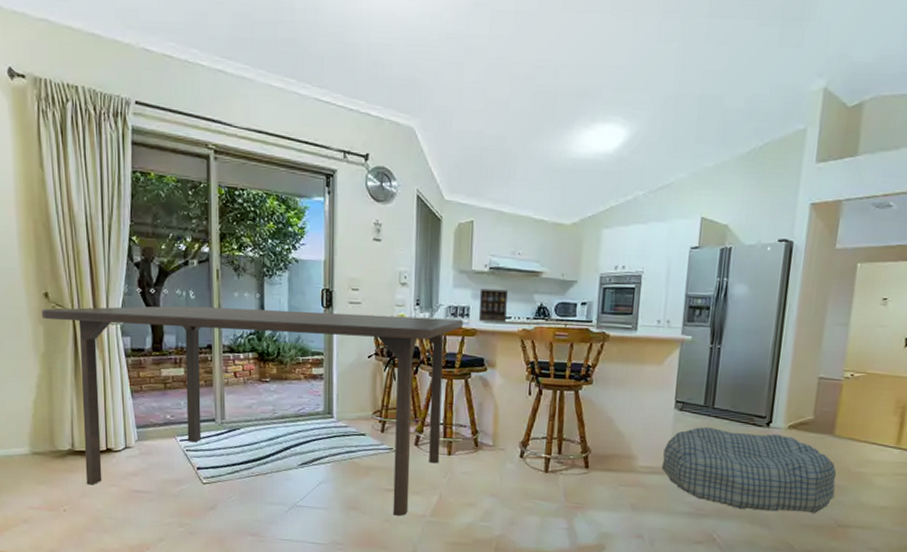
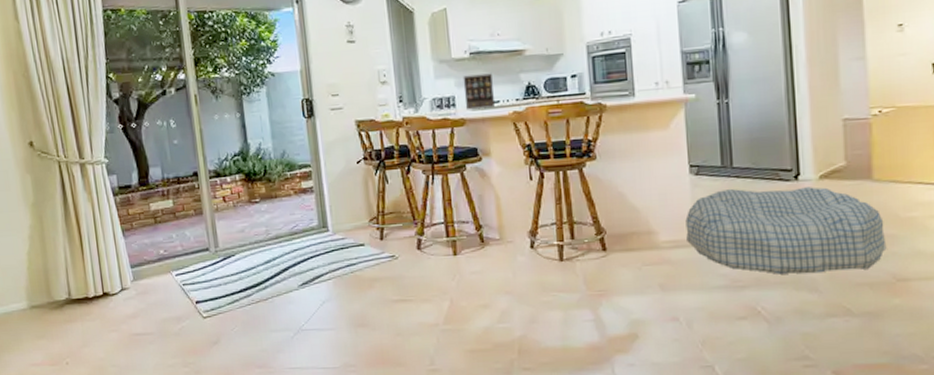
dining table: present [41,305,464,516] -> none [27,110,451,334]

